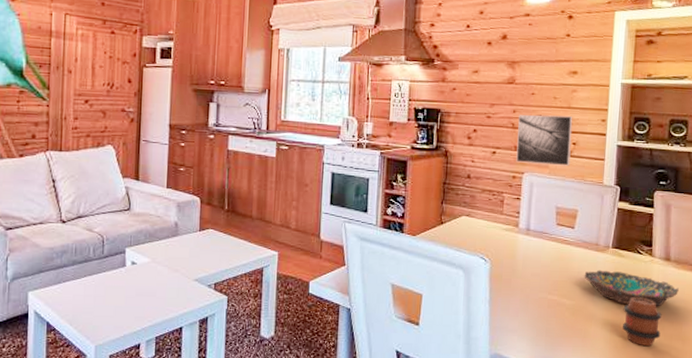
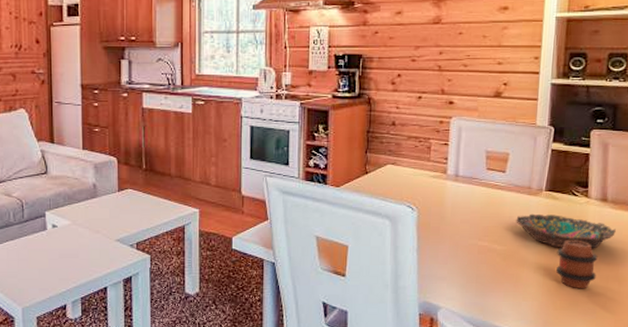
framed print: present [516,114,573,166] -> none [443,55,504,108]

